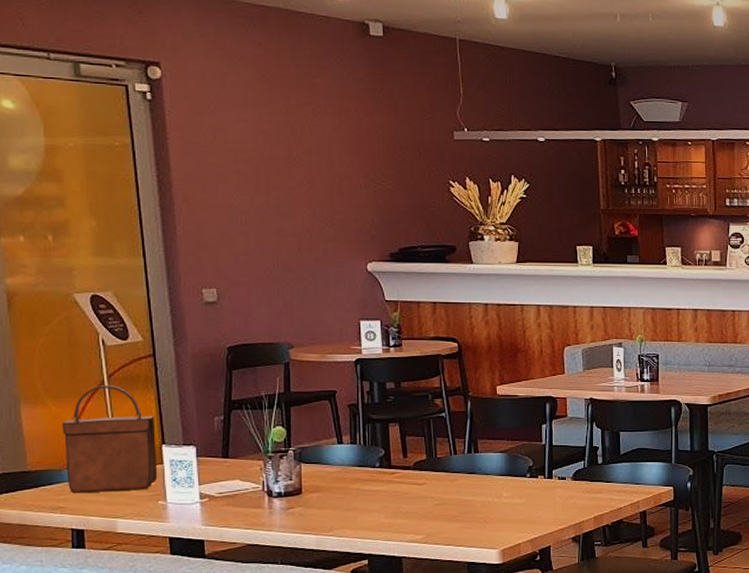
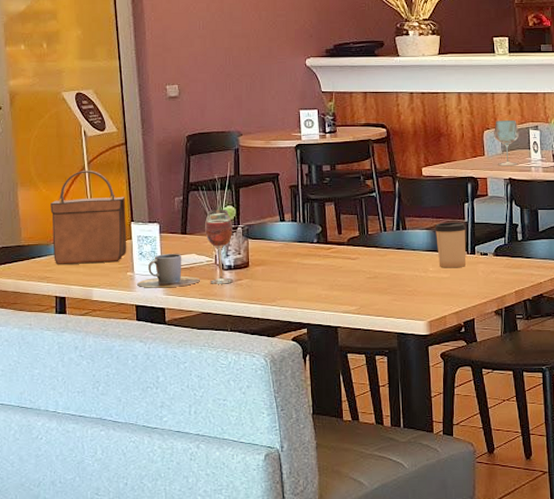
cup: none [171,479,246,518] -> present [137,253,201,288]
wineglass: none [250,431,284,513] -> present [205,210,234,284]
cup: none [509,444,544,494] -> present [434,222,467,268]
wine glass: none [575,336,602,386] -> present [494,120,520,166]

